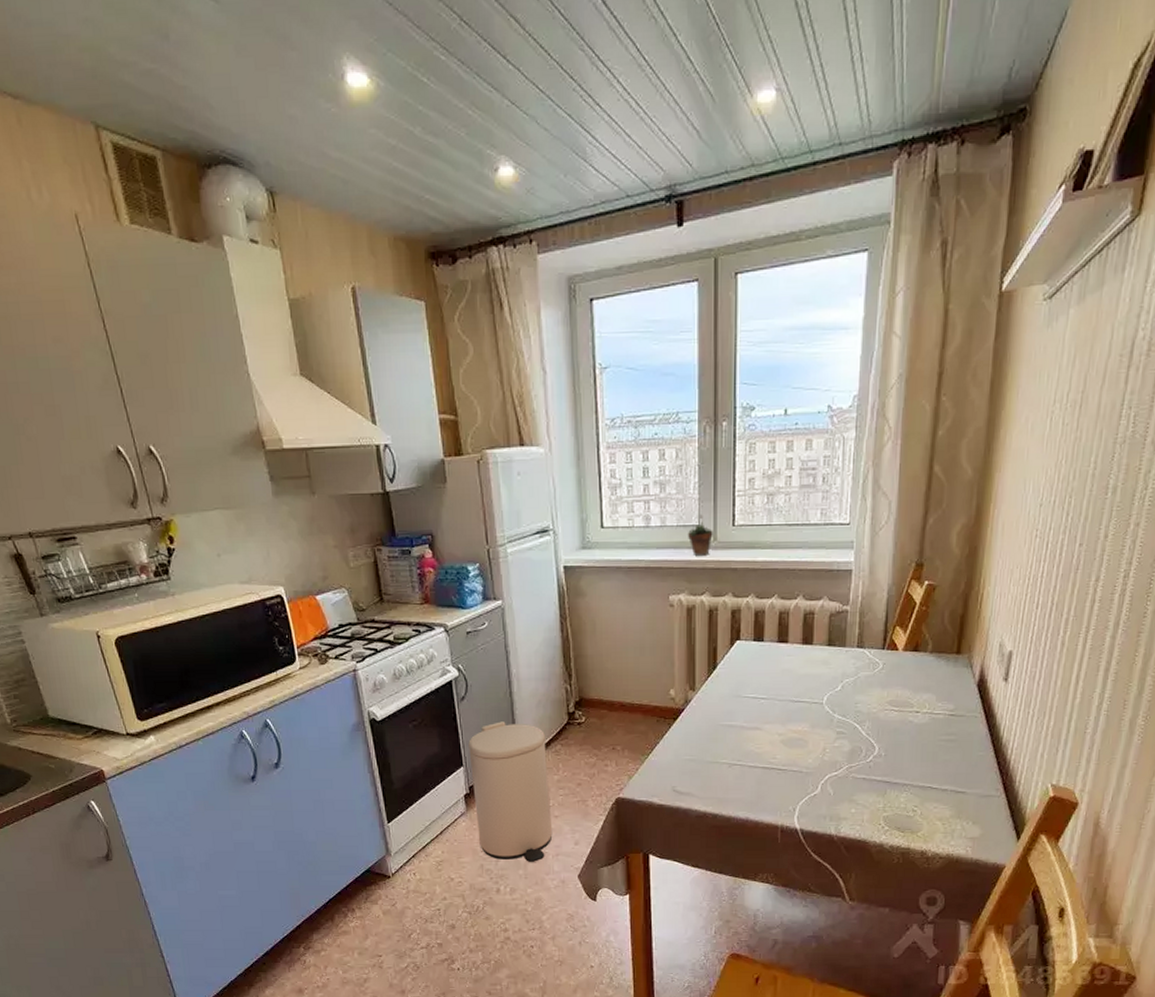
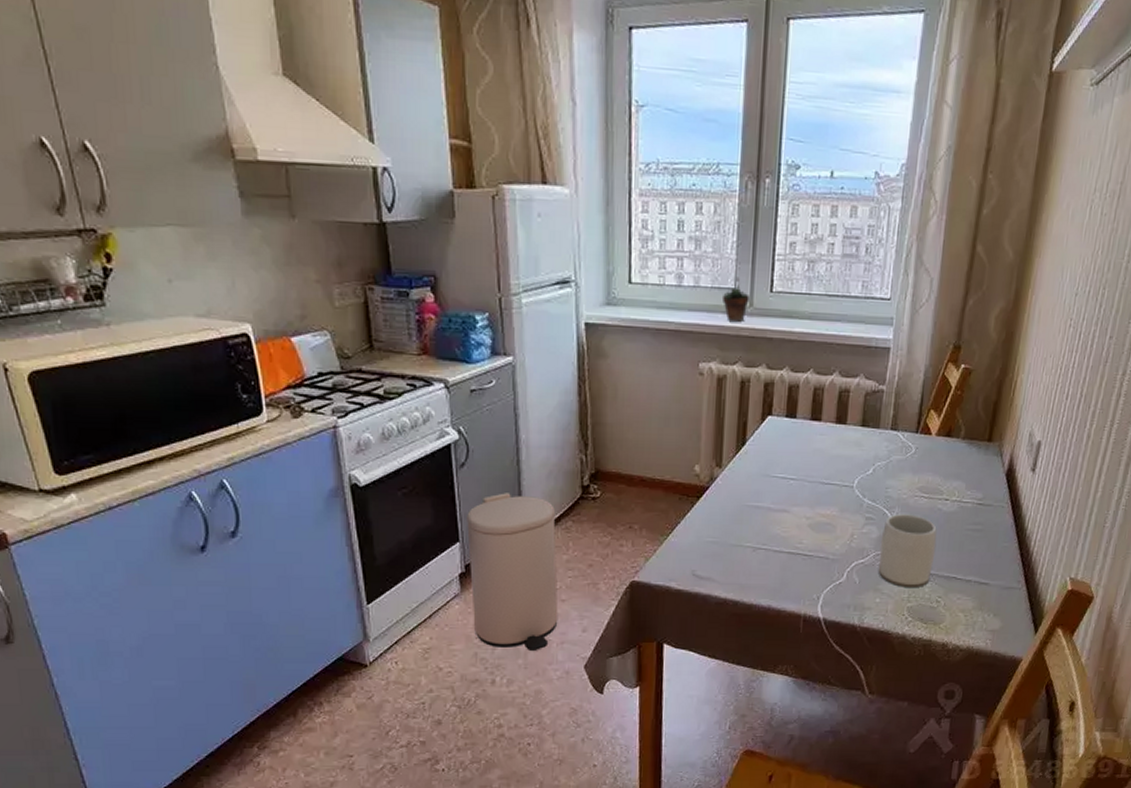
mug: none [852,727,910,797] -> present [878,514,937,587]

